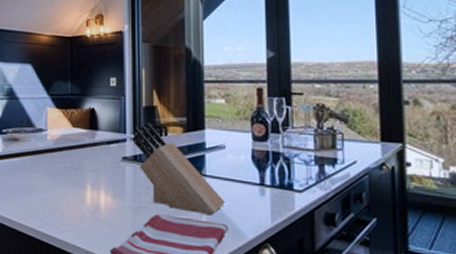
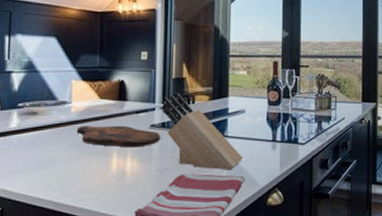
cutting board: none [52,154,134,181] -> present [76,125,161,148]

